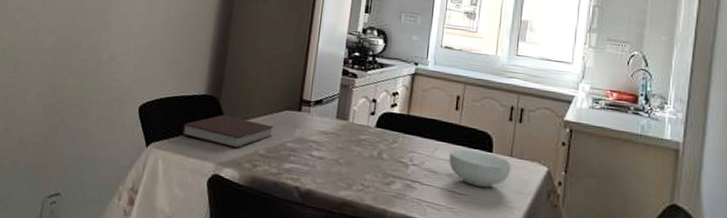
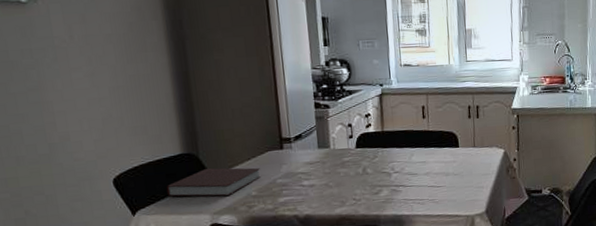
cereal bowl: present [449,149,512,188] -> none [424,148,476,178]

